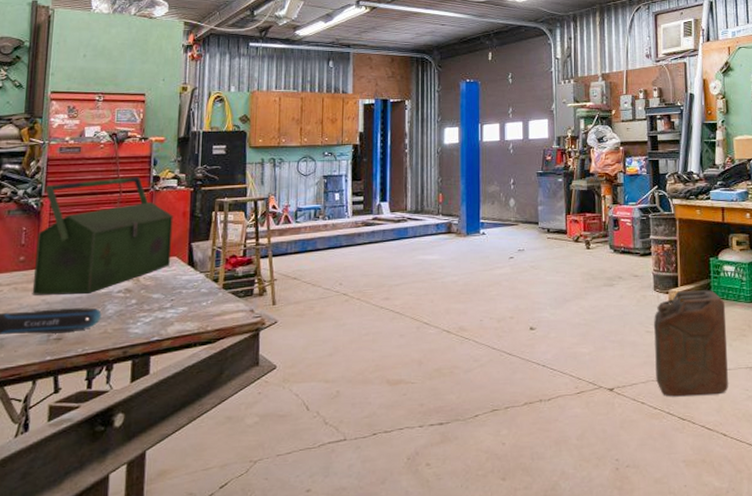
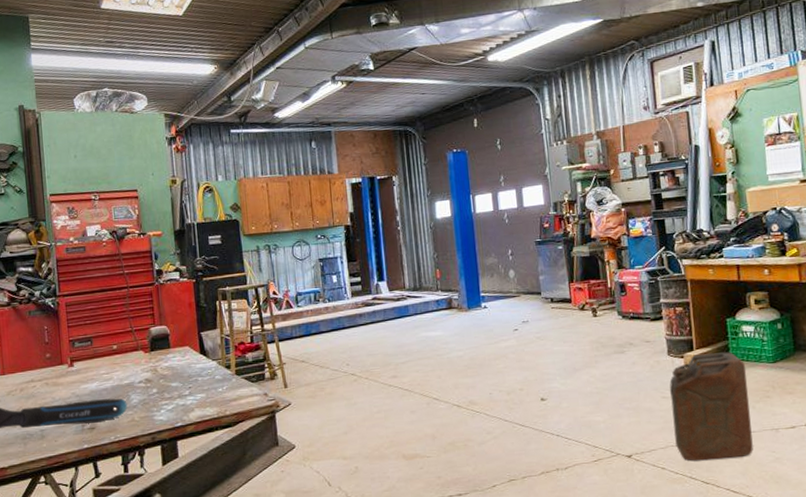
tool box: present [32,177,173,295] -> none [58,272,184,389]

